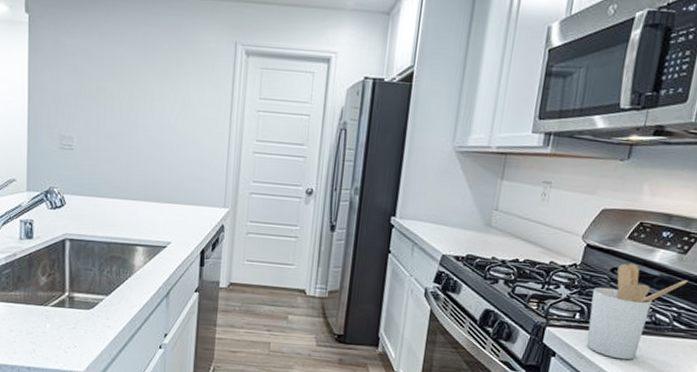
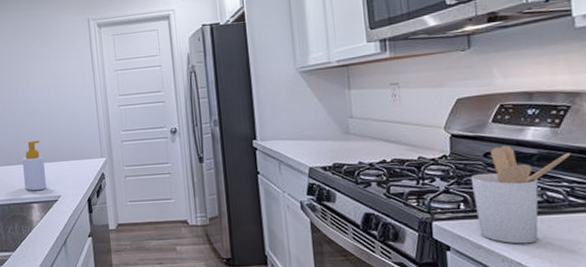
soap bottle: none [131,175,158,233] -> present [22,140,47,191]

